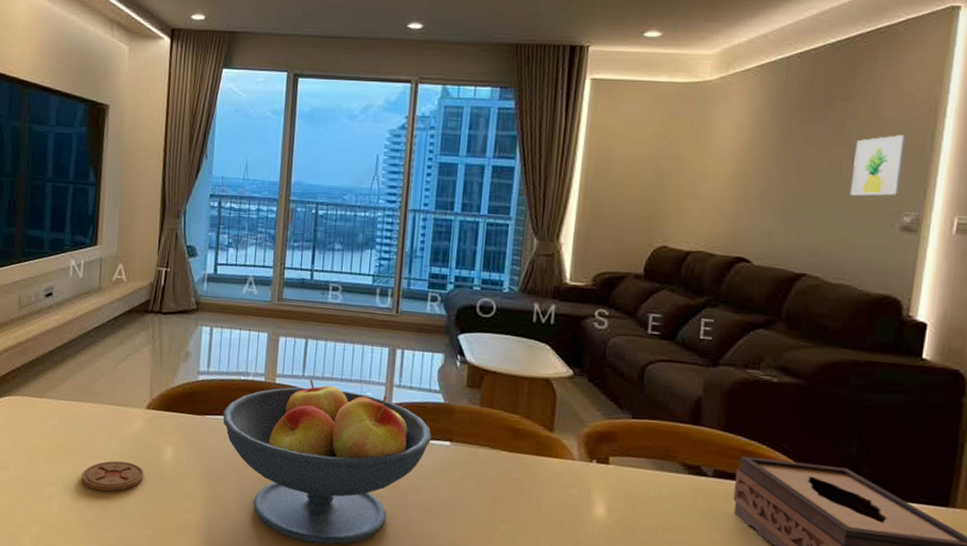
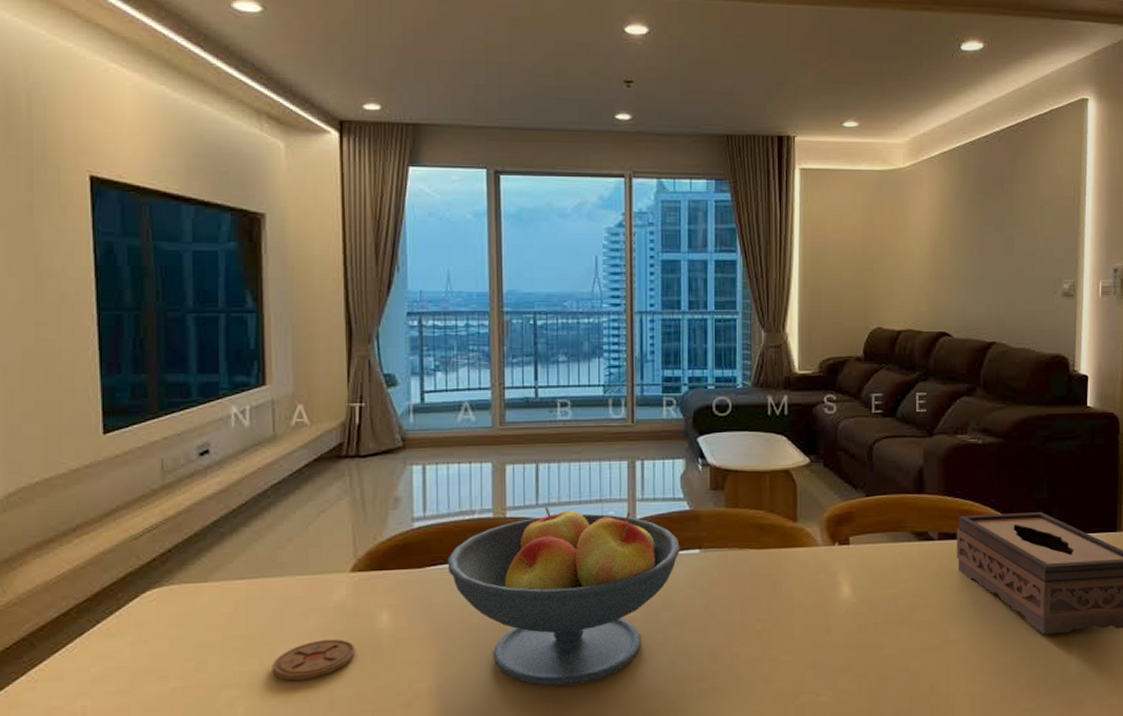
wall art: present [849,135,908,196] -> none [1022,212,1061,268]

